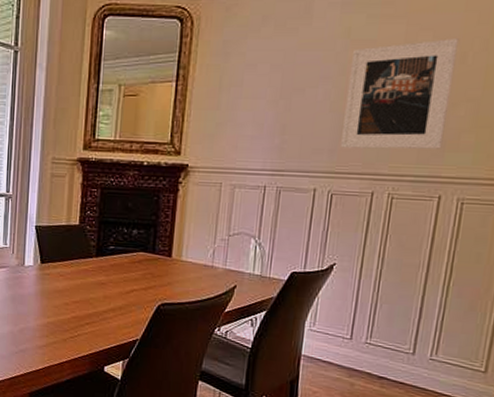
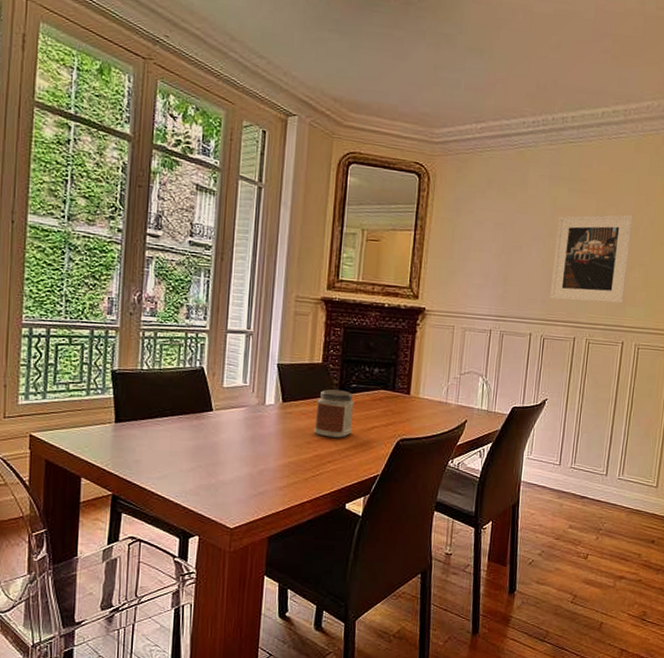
jar: none [72,251,112,301] -> present [314,389,354,438]

